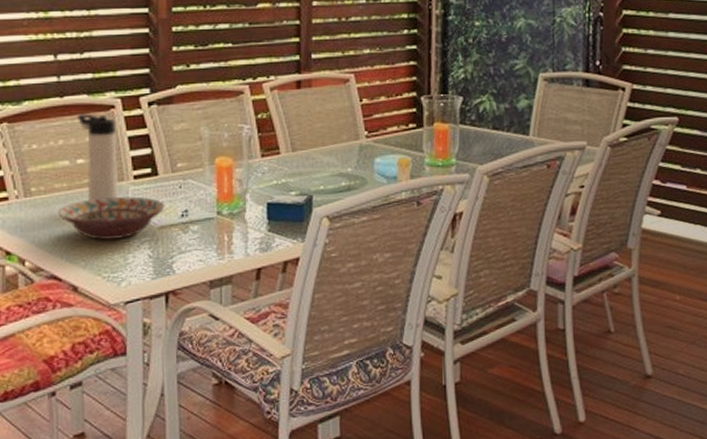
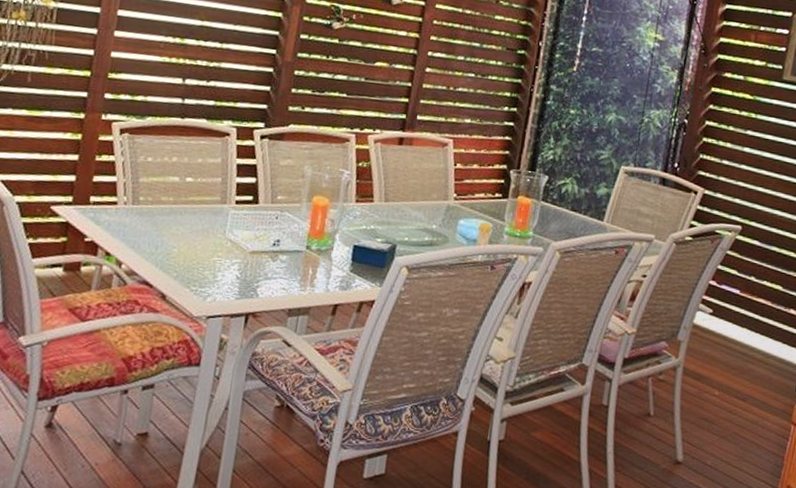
decorative bowl: present [58,196,165,240] -> none [160,216,260,257]
thermos bottle: present [76,113,118,202] -> none [190,136,229,219]

